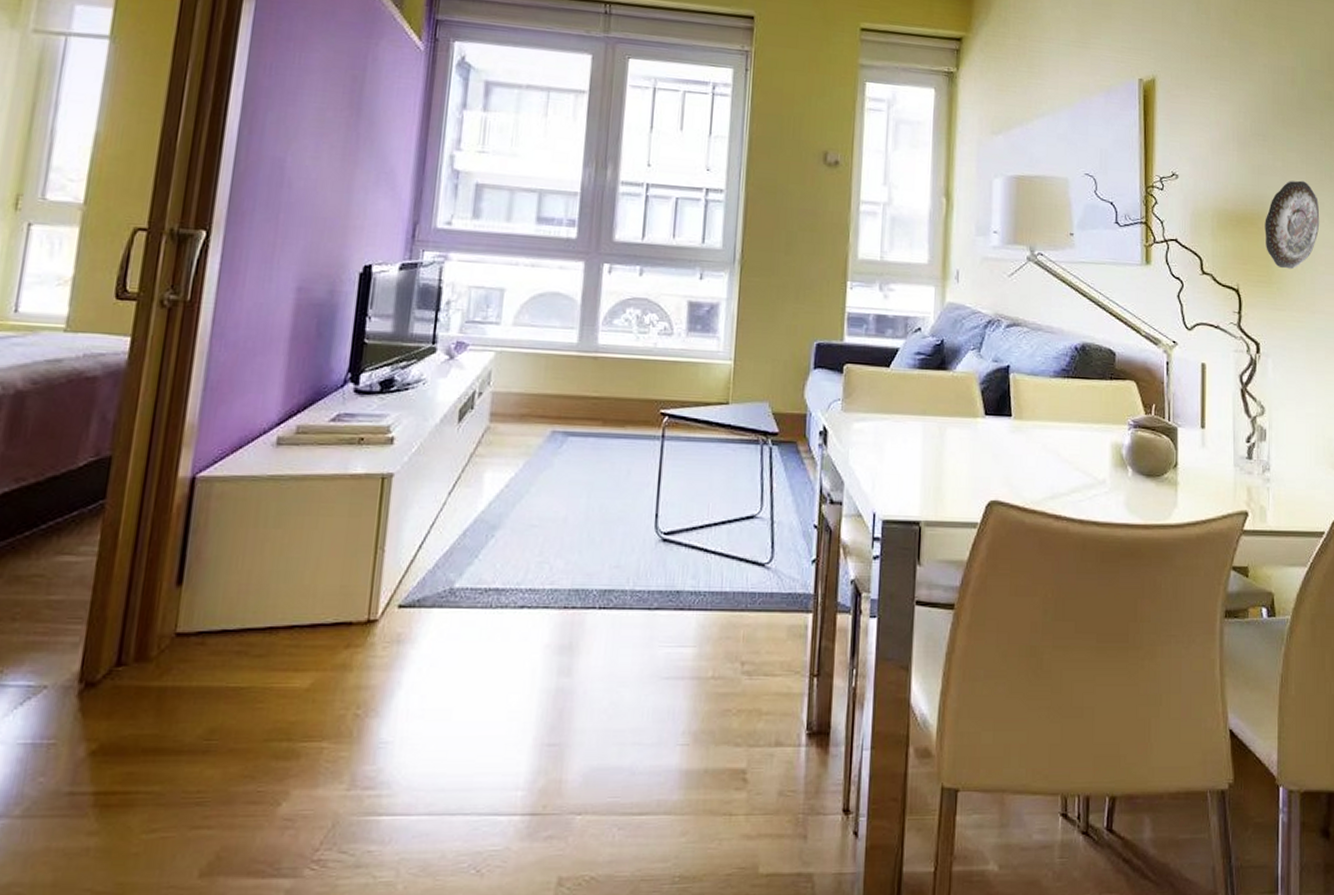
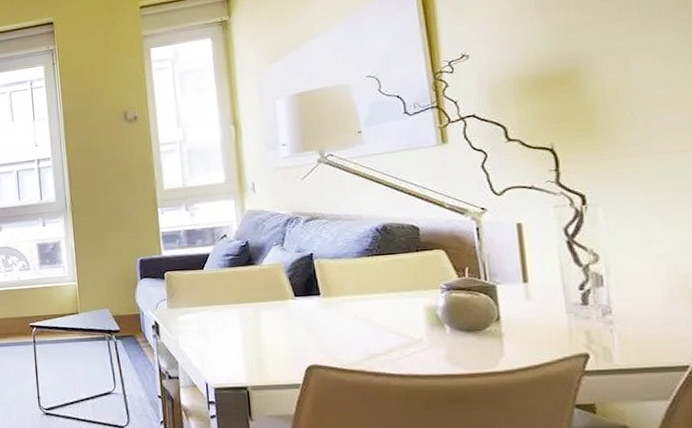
decorative plate: present [1265,180,1320,270] -> none [578,27,651,119]

